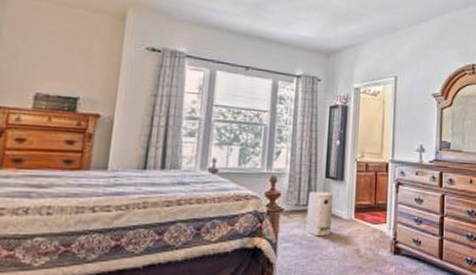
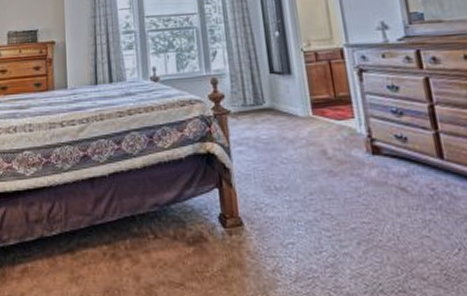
air purifier: present [305,192,333,237] -> none [255,89,288,138]

